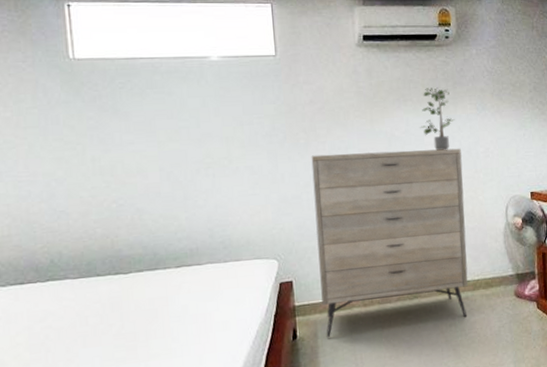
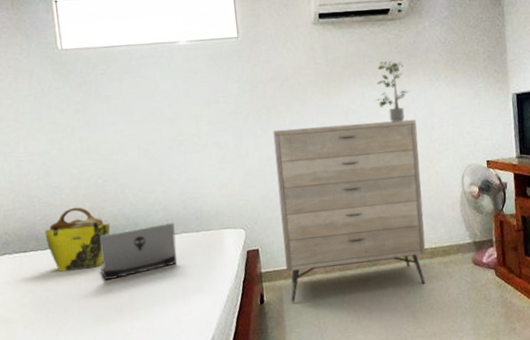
tote bag: none [46,234,125,306] -> present [45,207,110,272]
laptop computer: none [111,251,201,316] -> present [99,222,177,281]

